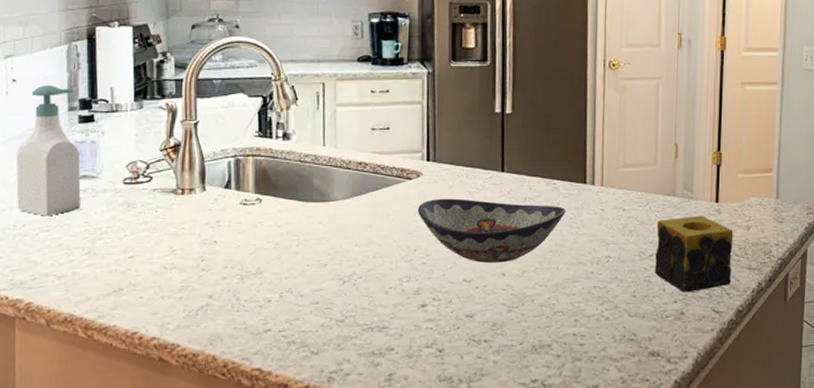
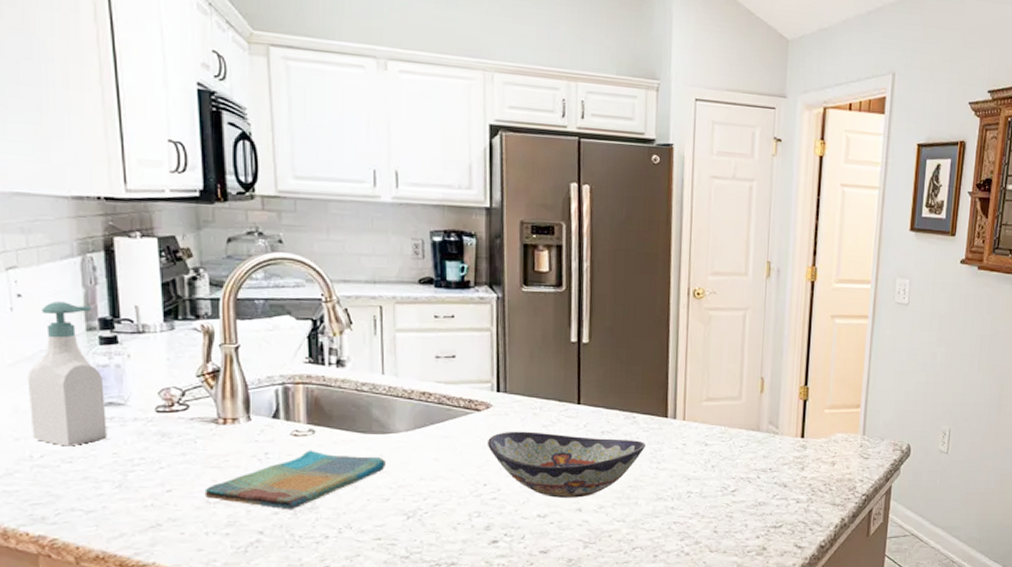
dish towel: none [162,218,326,275] -> present [204,450,387,510]
candle: present [655,215,734,293] -> none [737,451,819,528]

